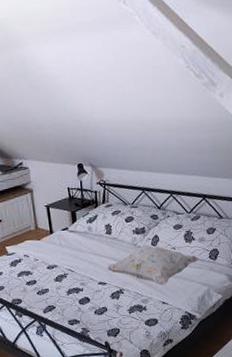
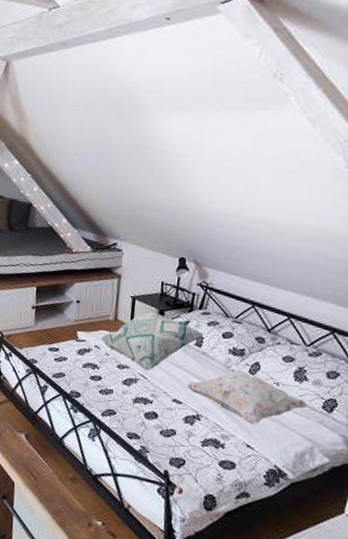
decorative pillow: none [27,214,111,265] -> present [101,311,205,371]

